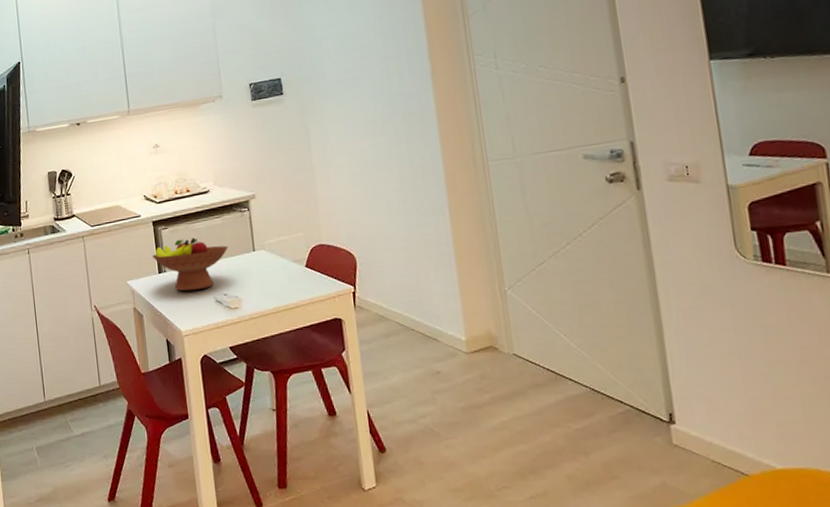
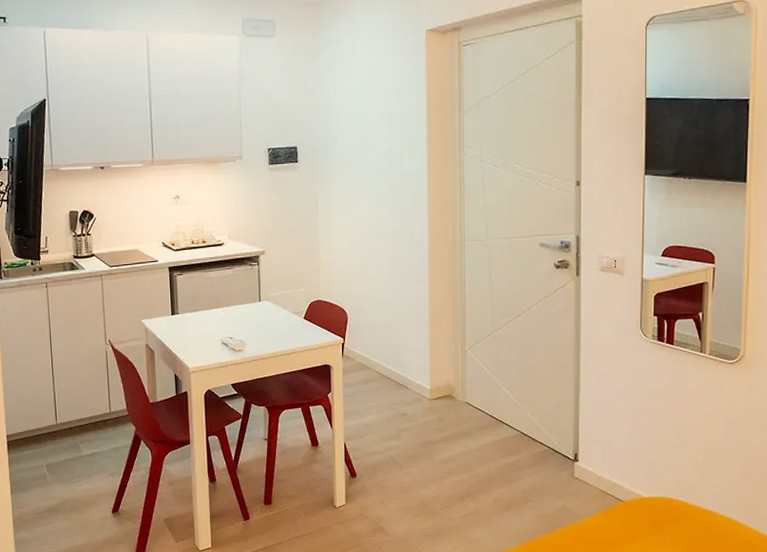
fruit bowl: present [152,237,228,291] -> none [166,285,237,333]

